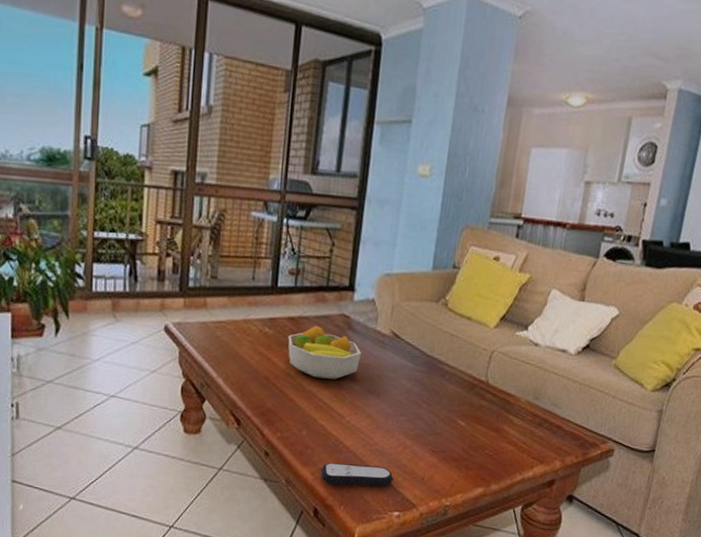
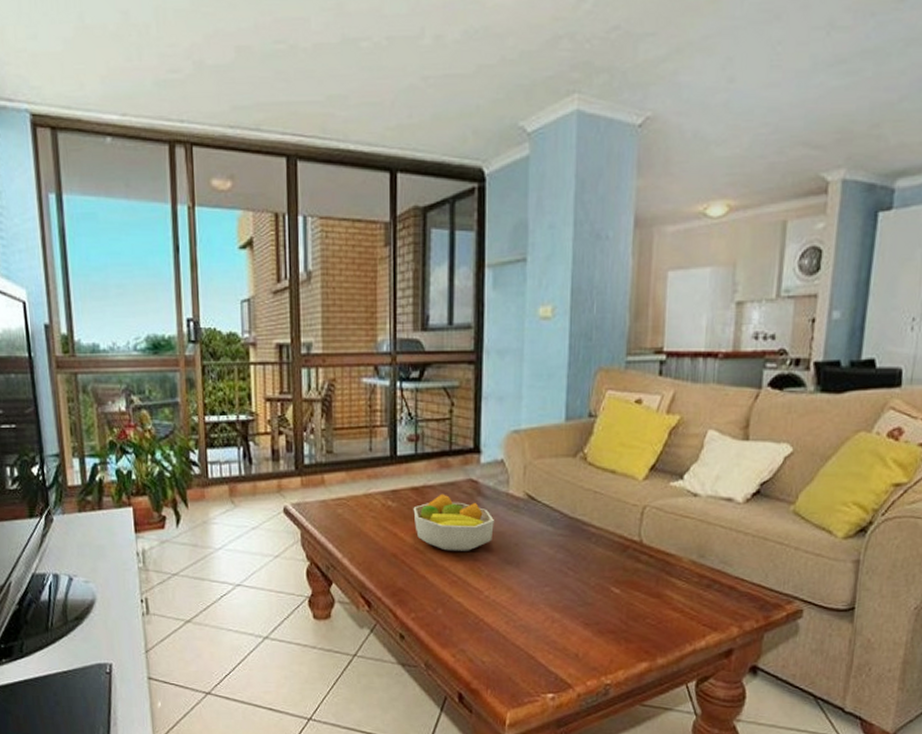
remote control: present [321,463,393,487] -> none [462,643,543,667]

